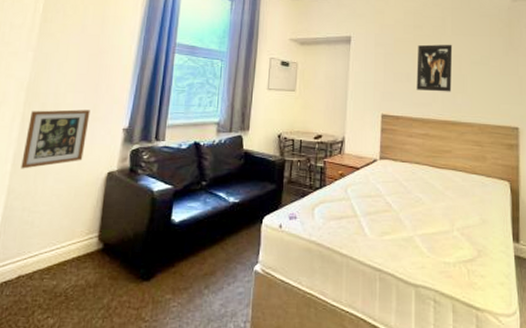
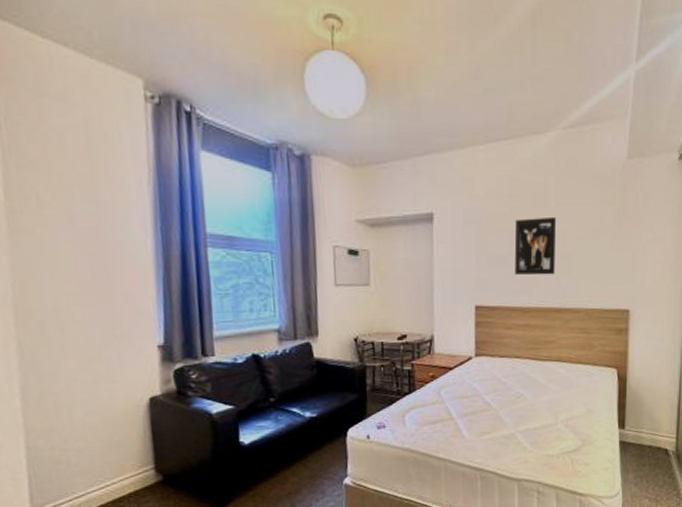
picture frame: present [21,109,90,169] -> none [28,326,114,404]

